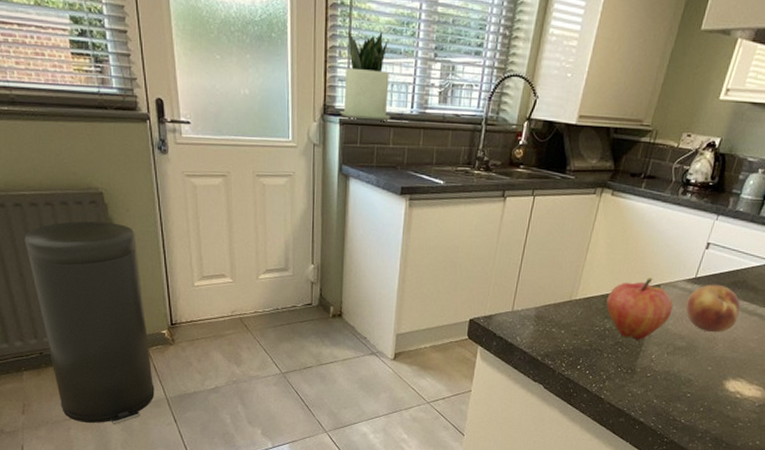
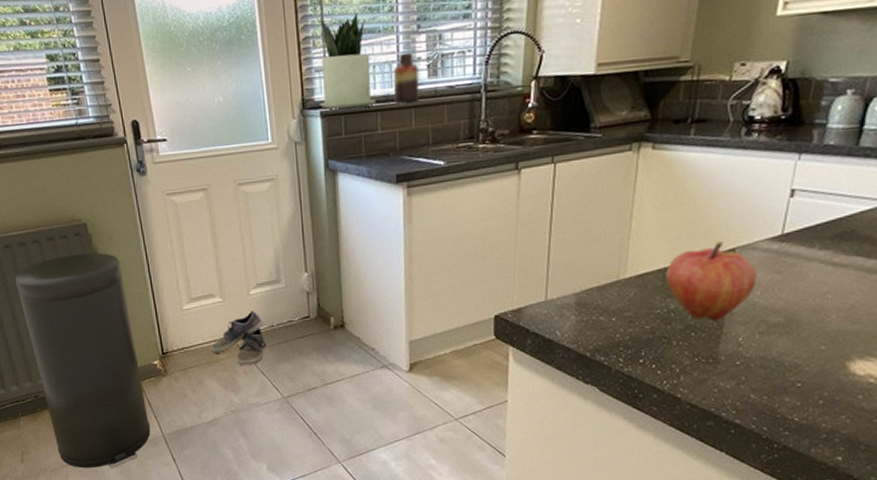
shoe: none [217,293,270,342] -> present [210,311,266,365]
vase: none [406,77,431,124] -> present [393,52,420,103]
fruit: present [685,284,741,333] -> none [775,239,853,302]

